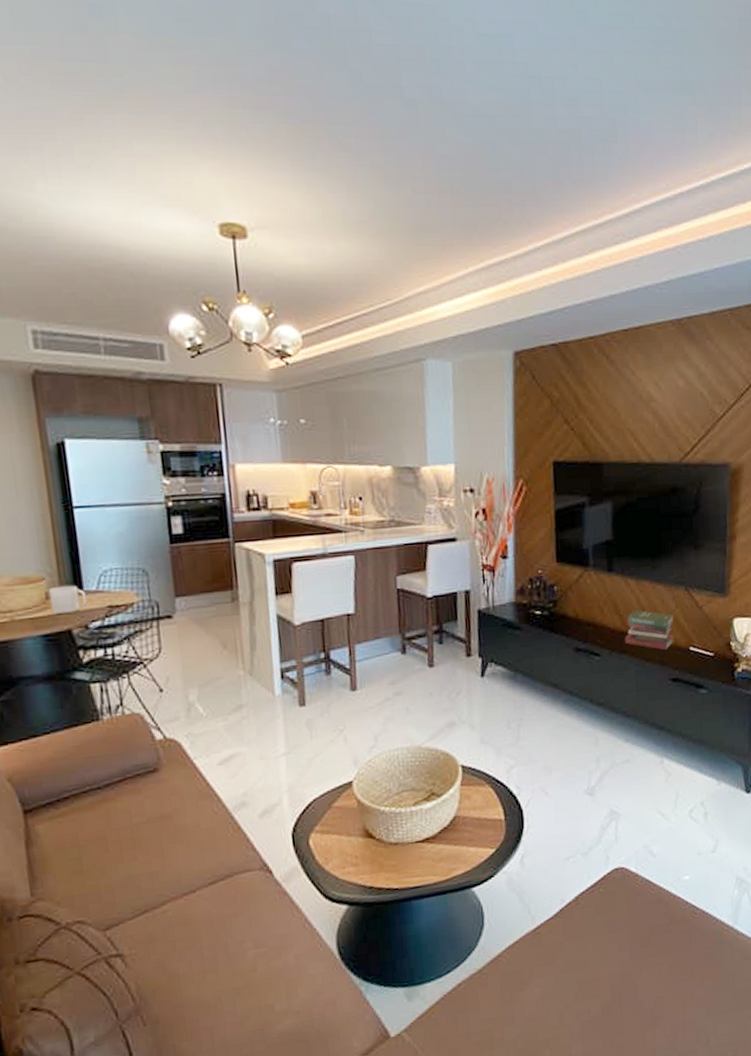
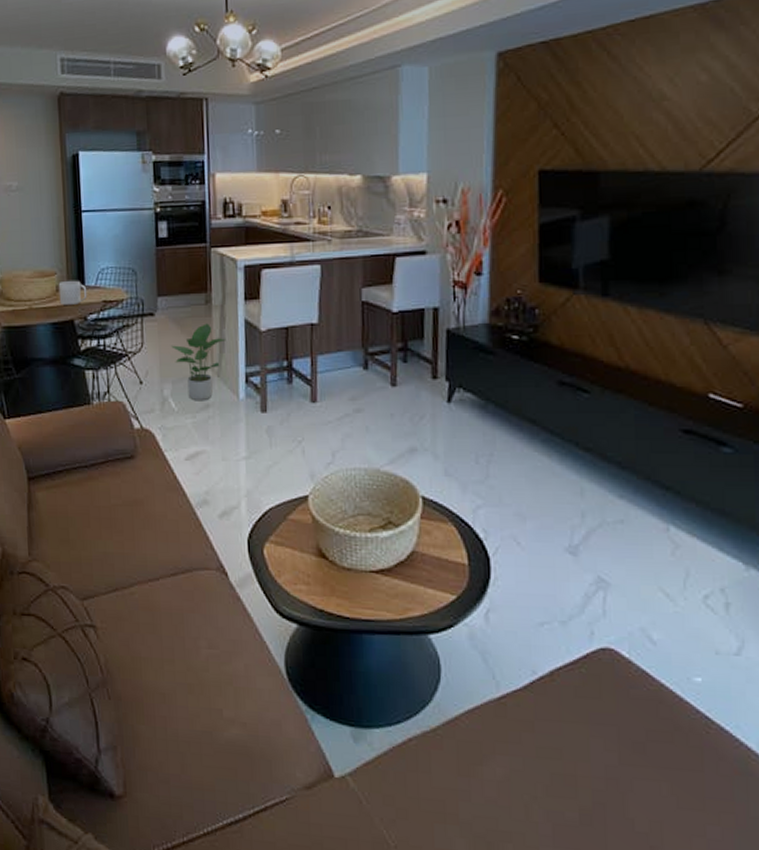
potted plant: none [195,622,257,703] -> present [171,323,226,401]
books: present [624,610,674,651] -> none [620,343,689,395]

